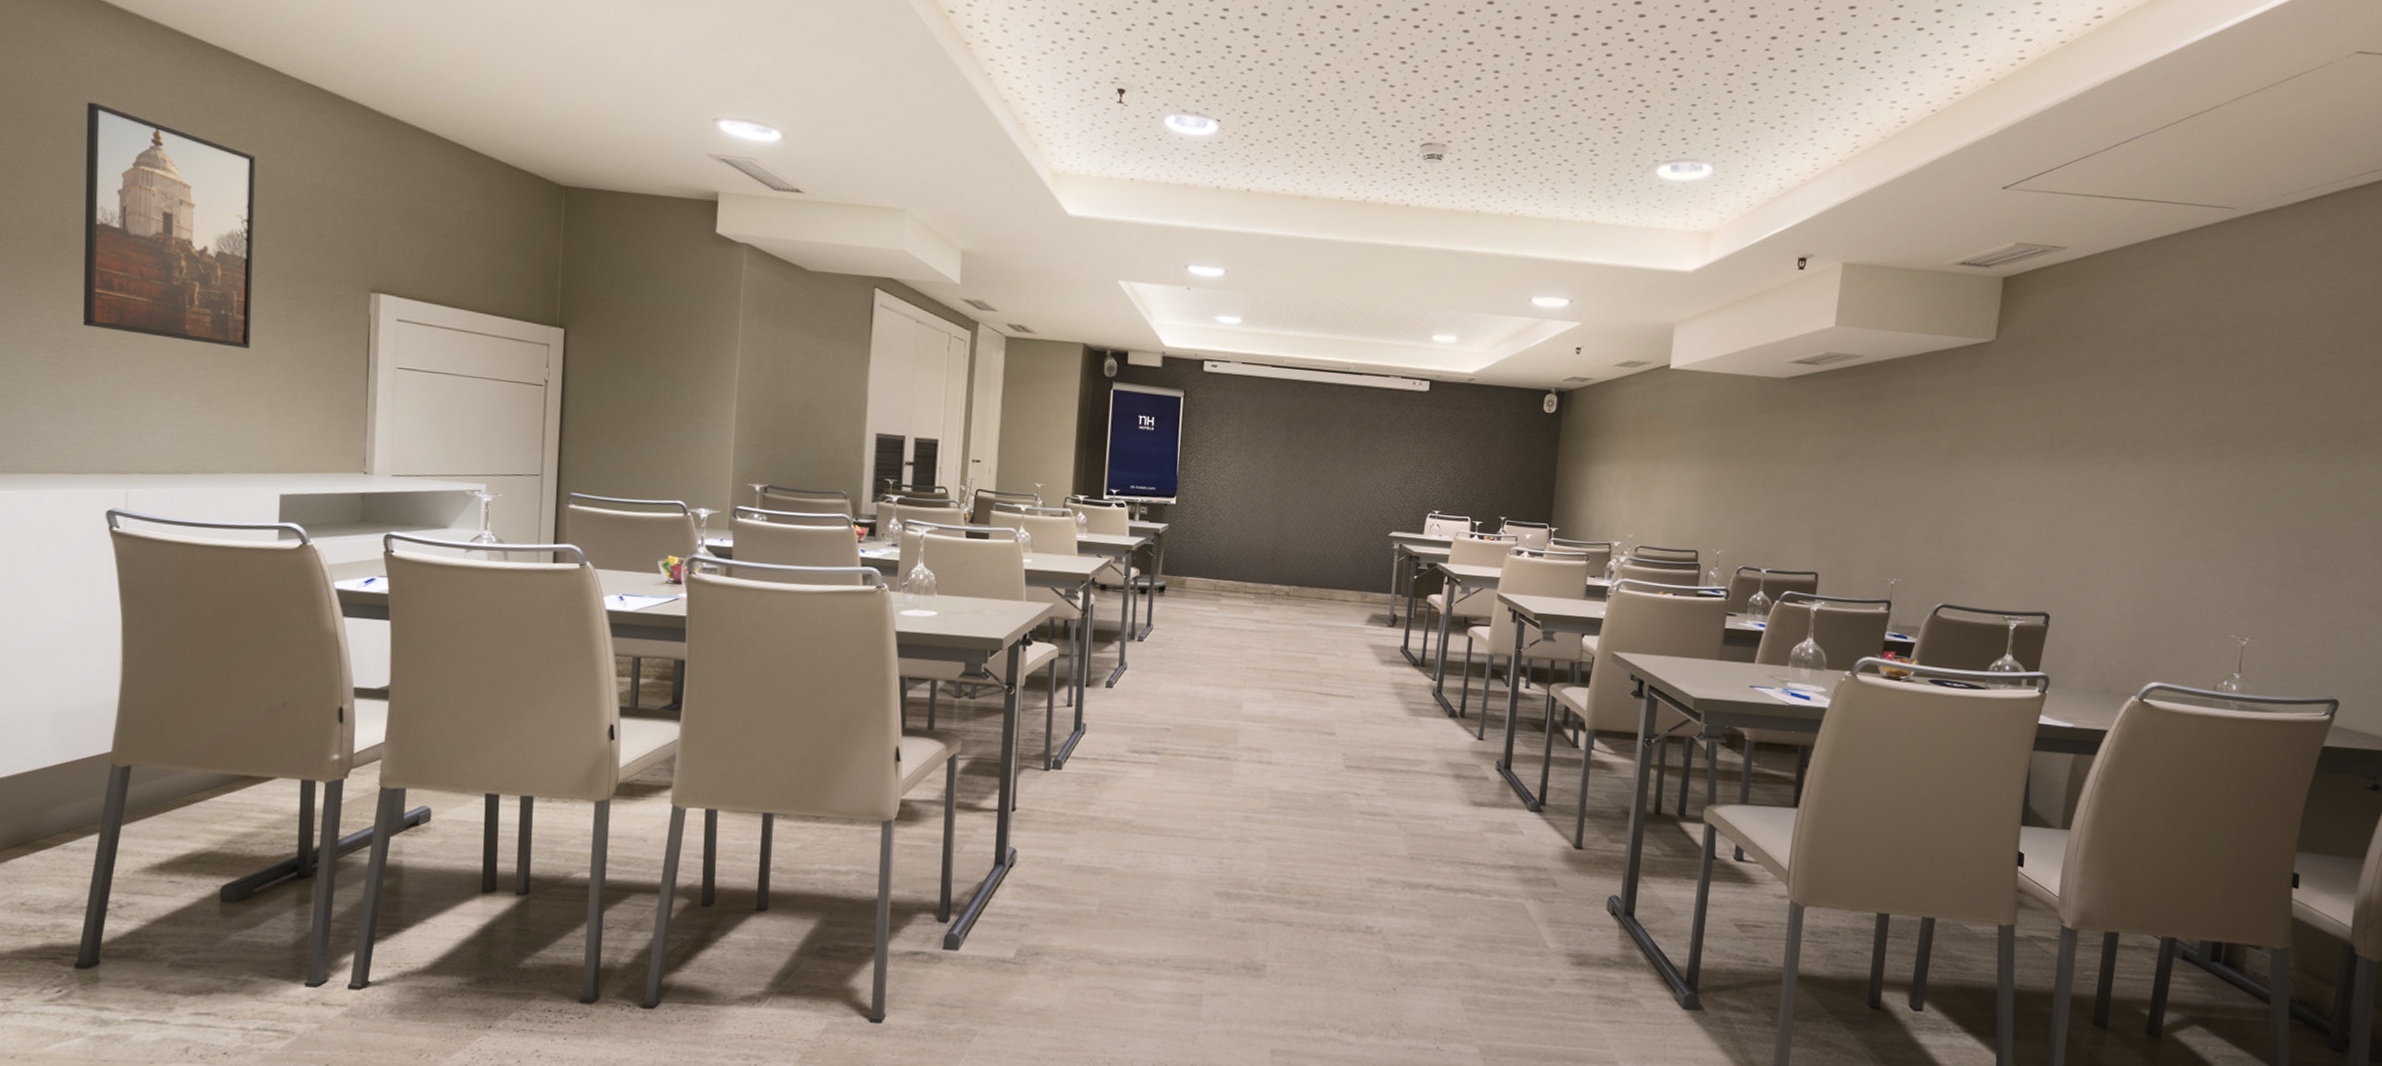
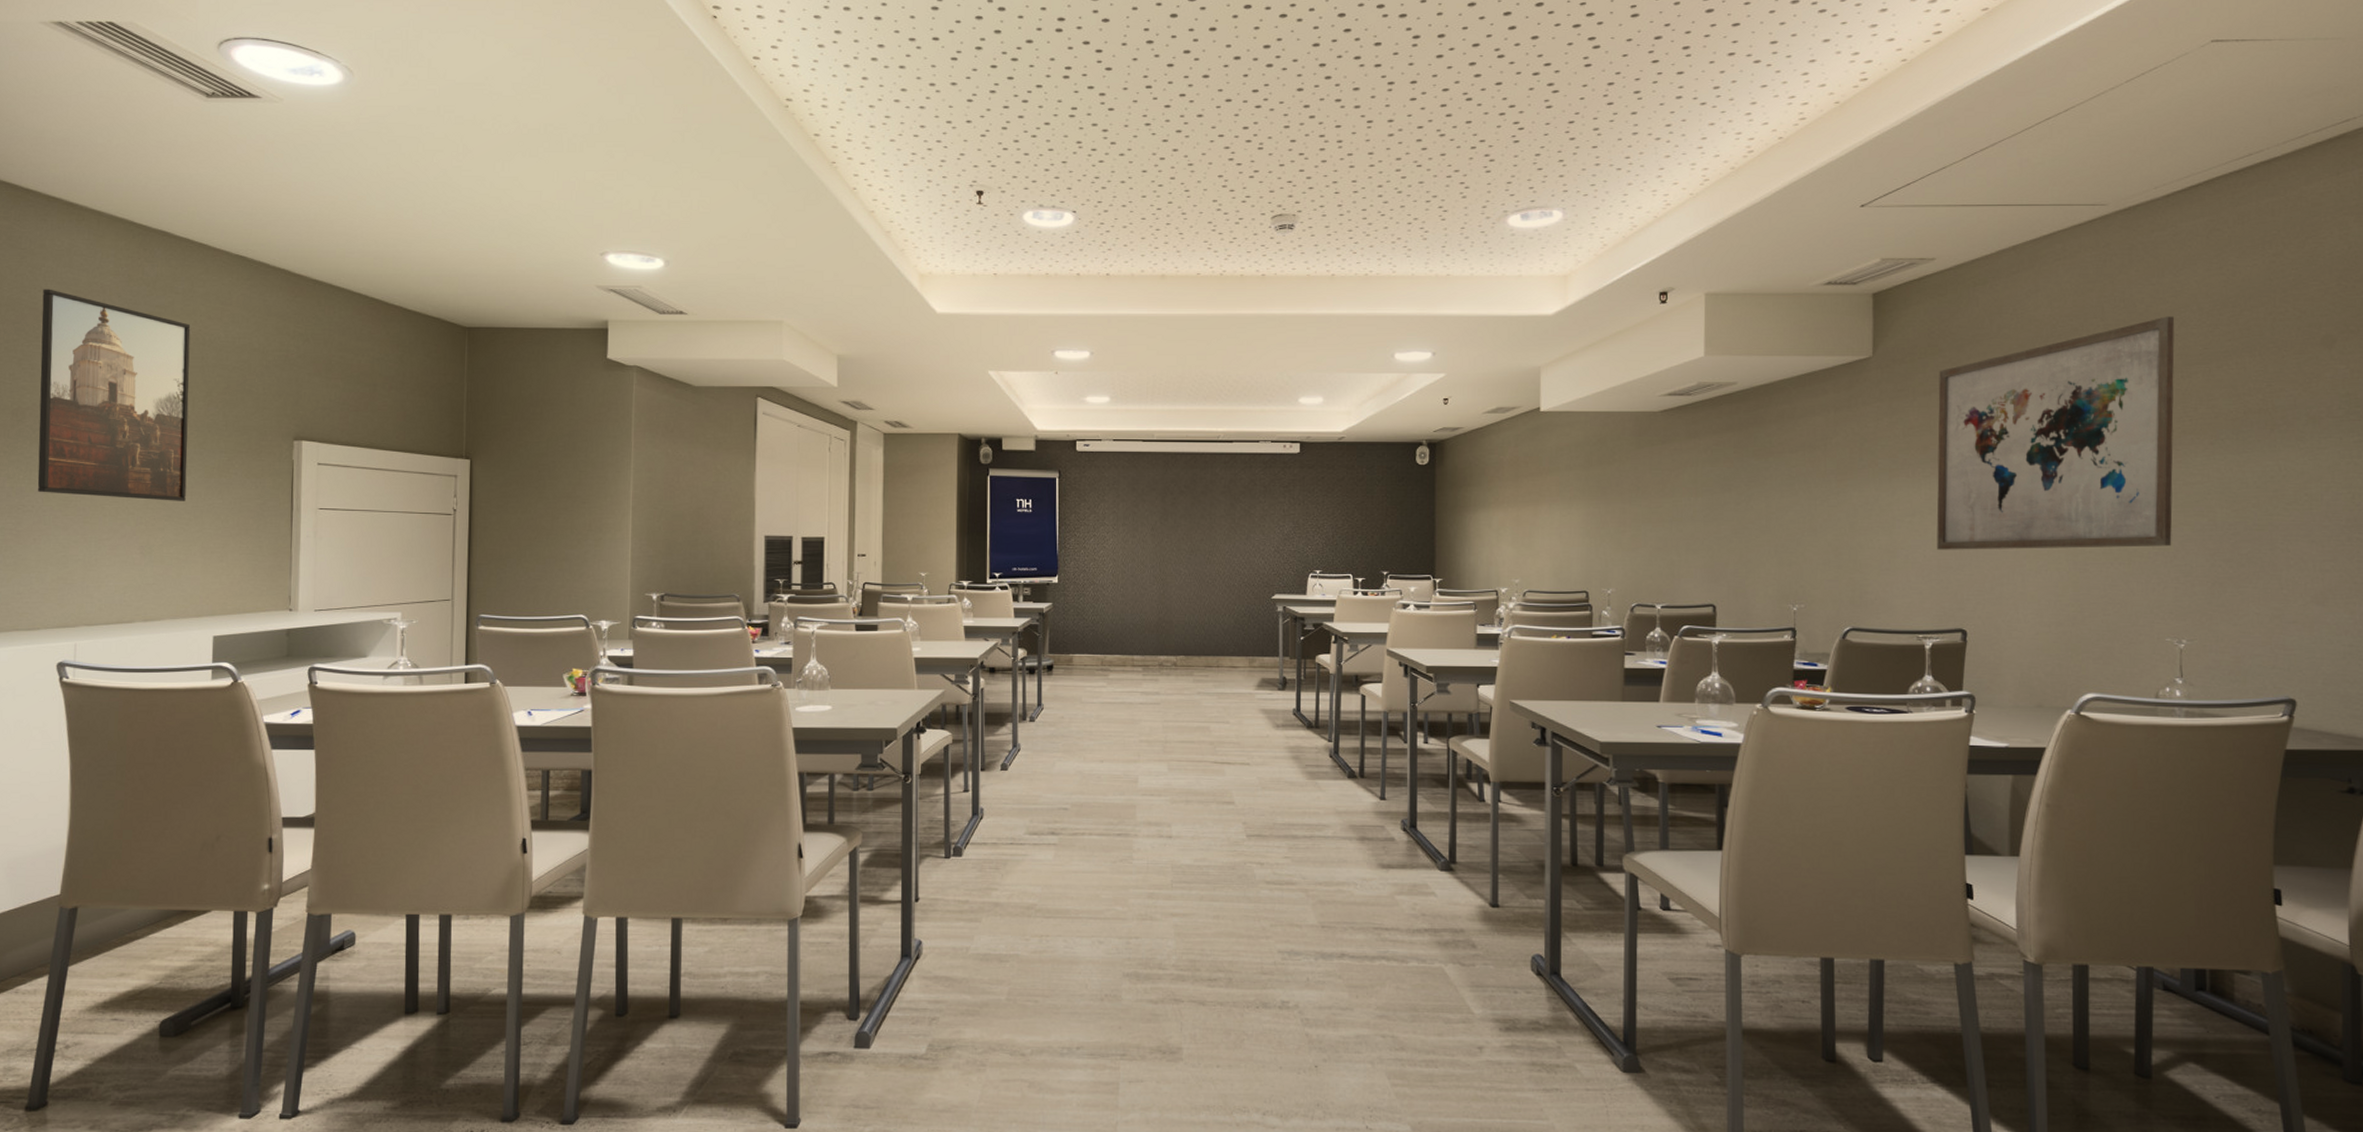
wall art: none [2032,324,2283,548] -> present [1936,316,2175,550]

